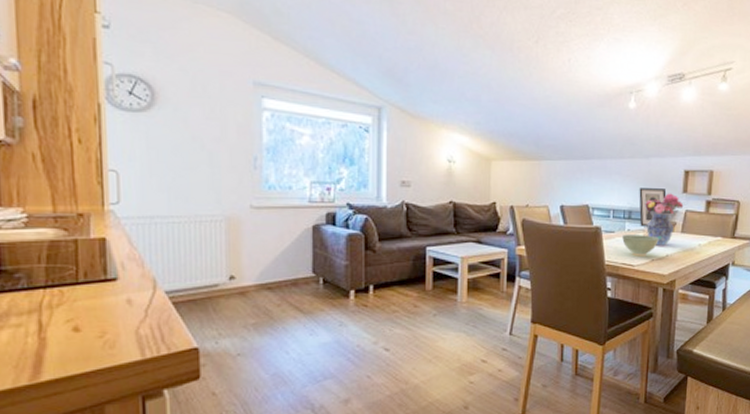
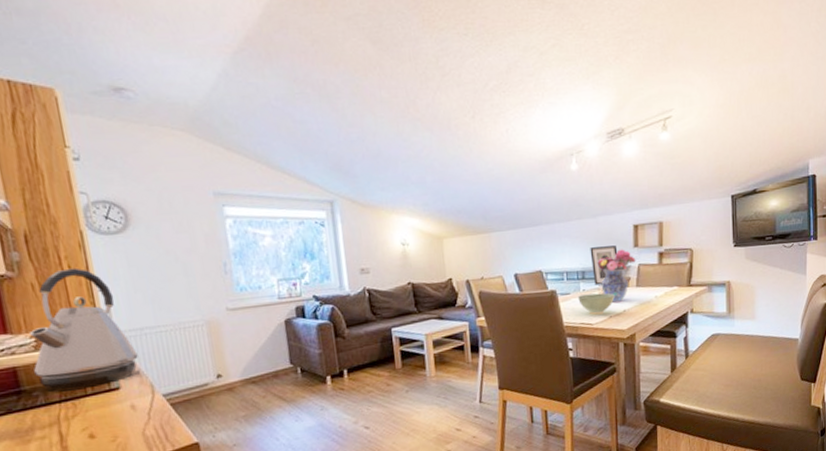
kettle: none [19,142,143,276] -> present [29,267,138,392]

